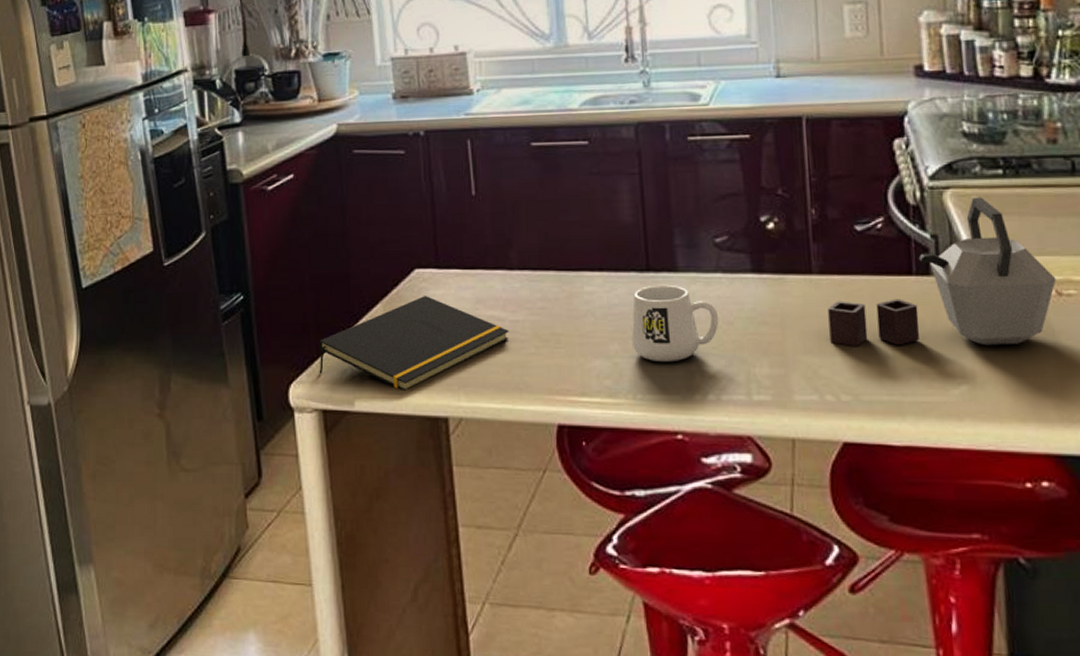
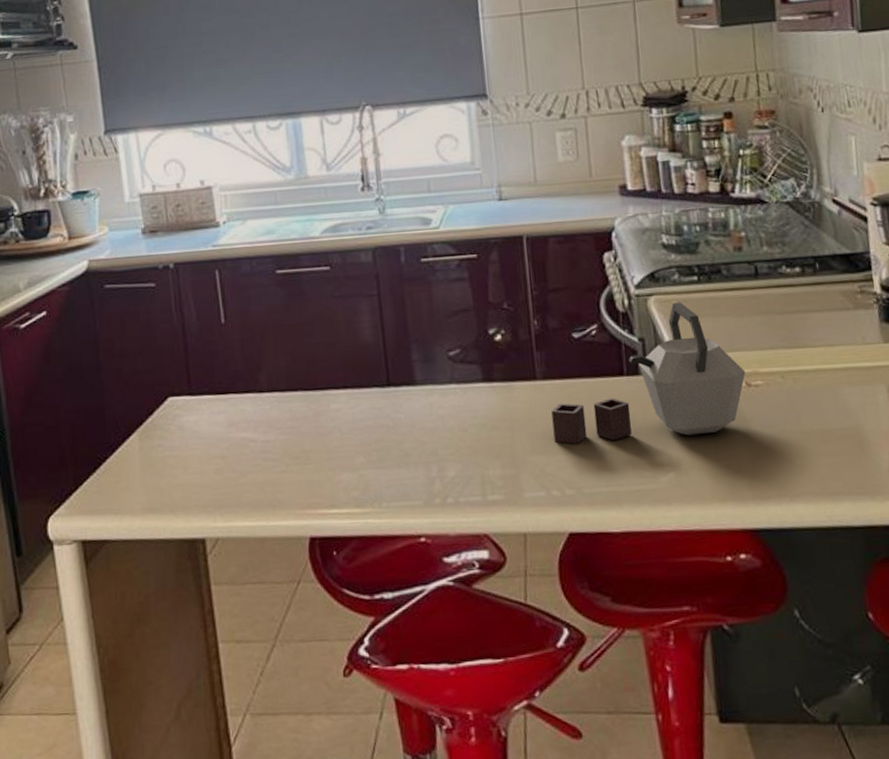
notepad: present [318,296,509,390] -> none [76,422,261,516]
mug: present [631,284,719,363] -> none [375,397,455,471]

